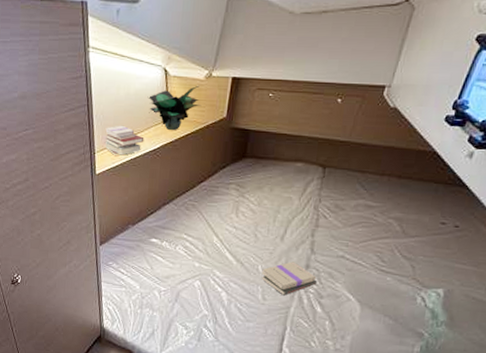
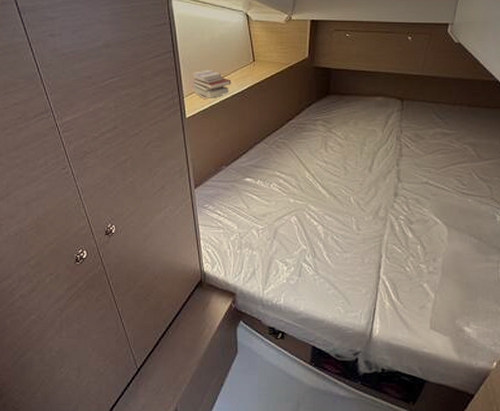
decorative plant: present [147,85,202,131] -> none [232,28,284,73]
books: present [261,261,318,296] -> none [354,191,406,224]

